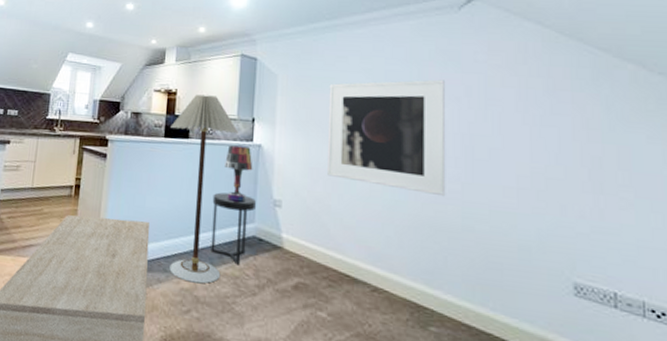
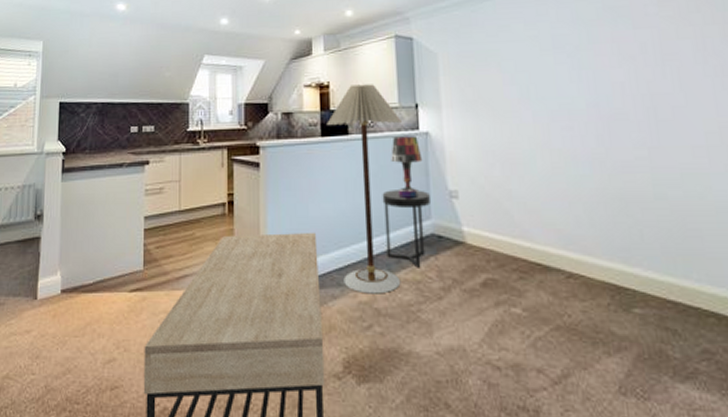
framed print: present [327,79,446,197] -> none [494,38,633,165]

